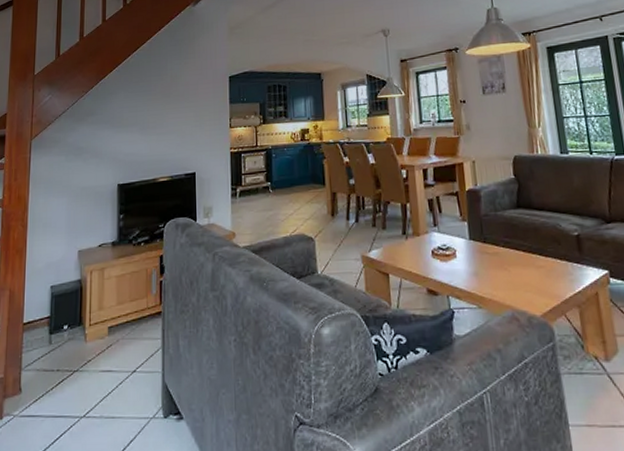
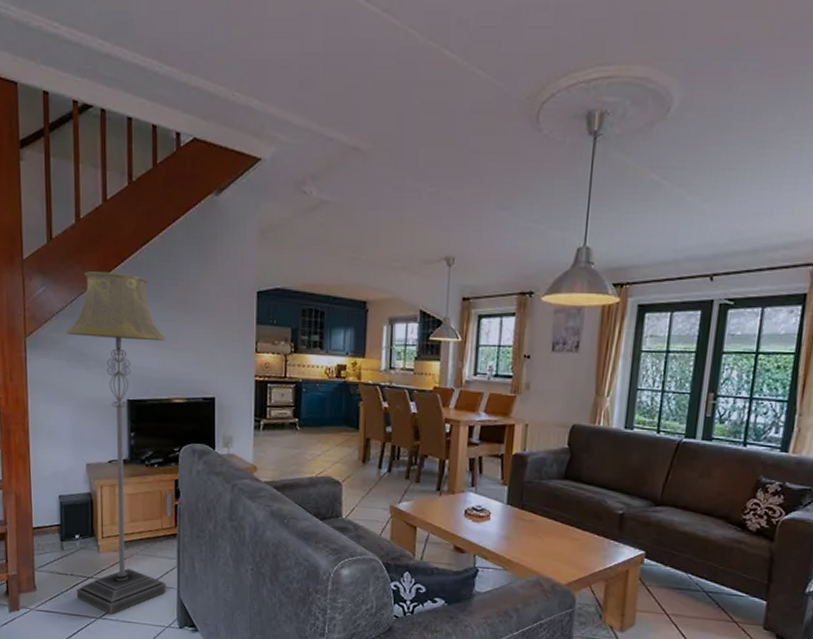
floor lamp: none [61,76,152,412] -> present [66,271,166,615]

